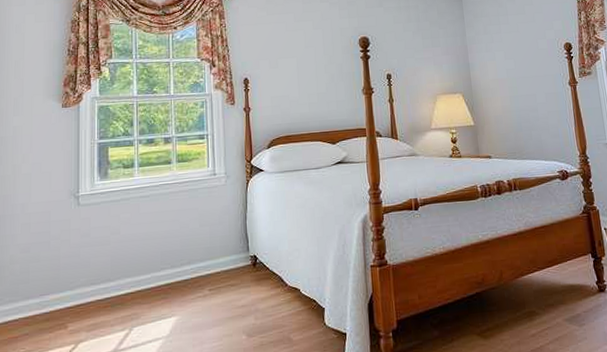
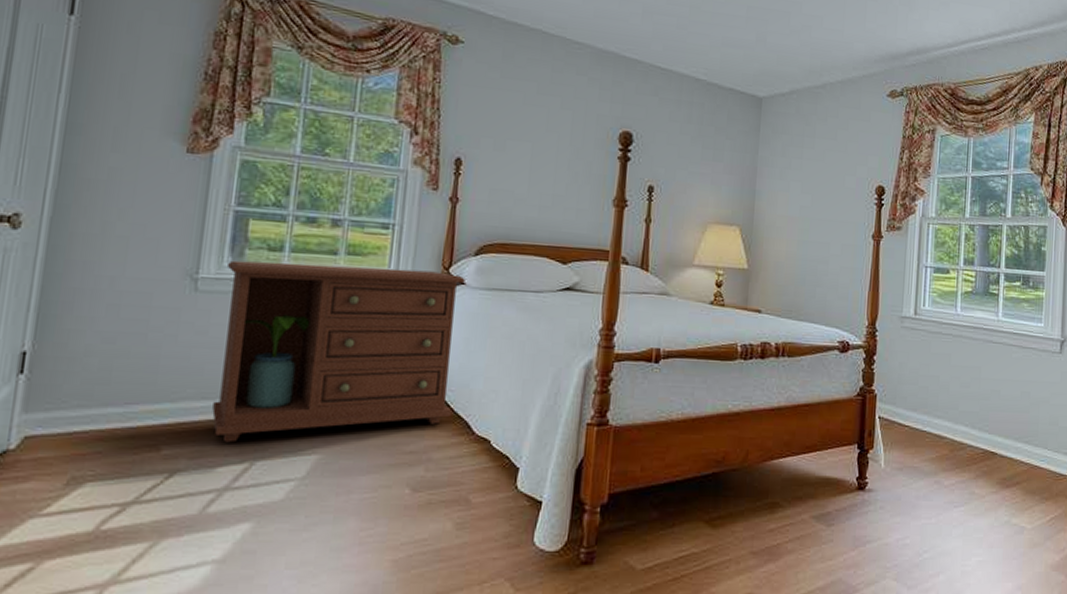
dresser: none [97,164,269,316] -> present [212,260,465,443]

